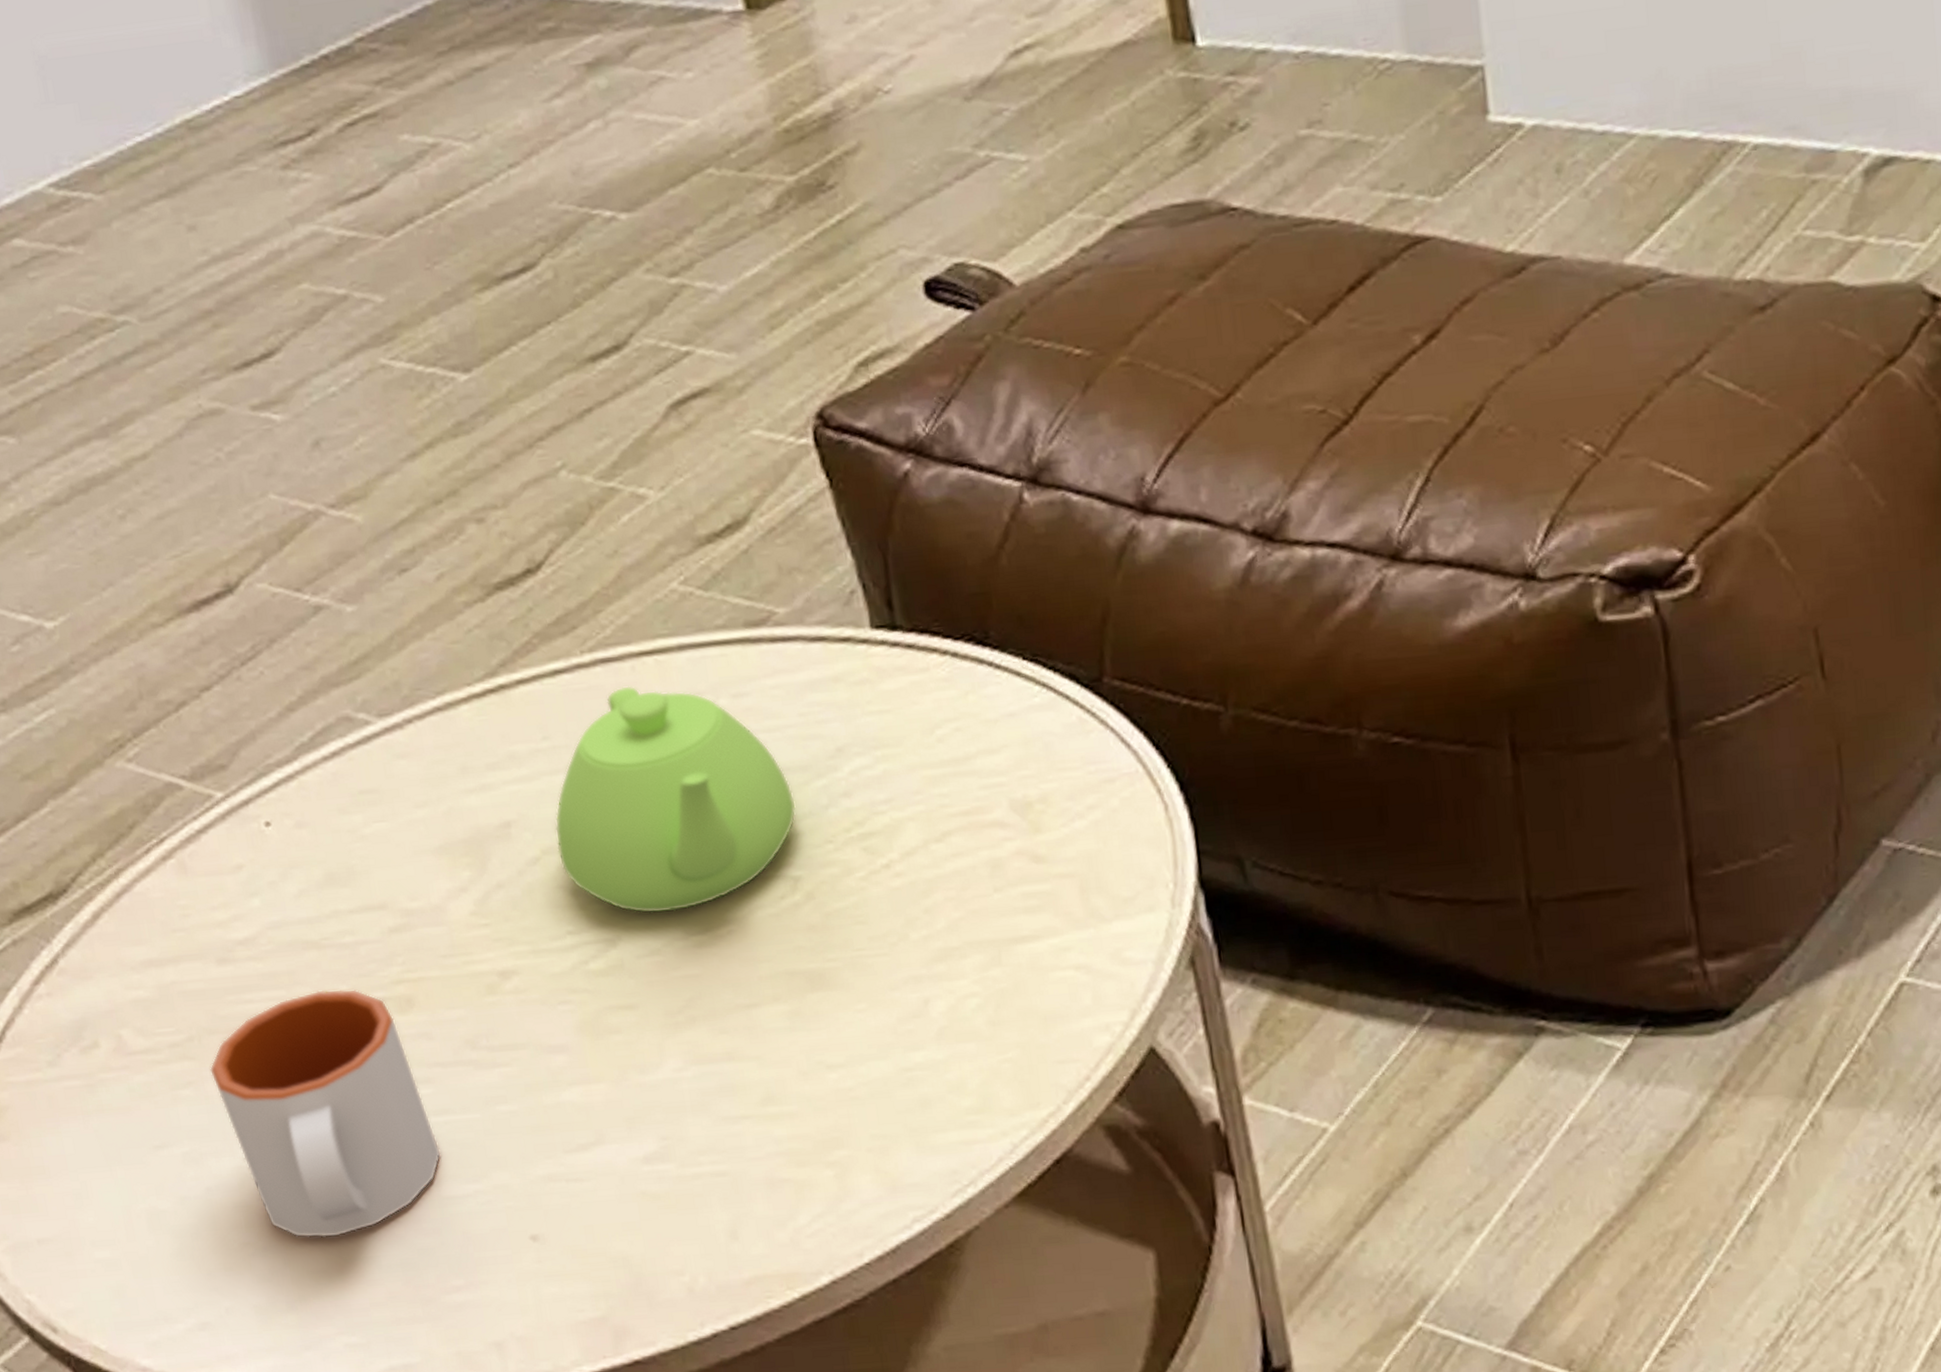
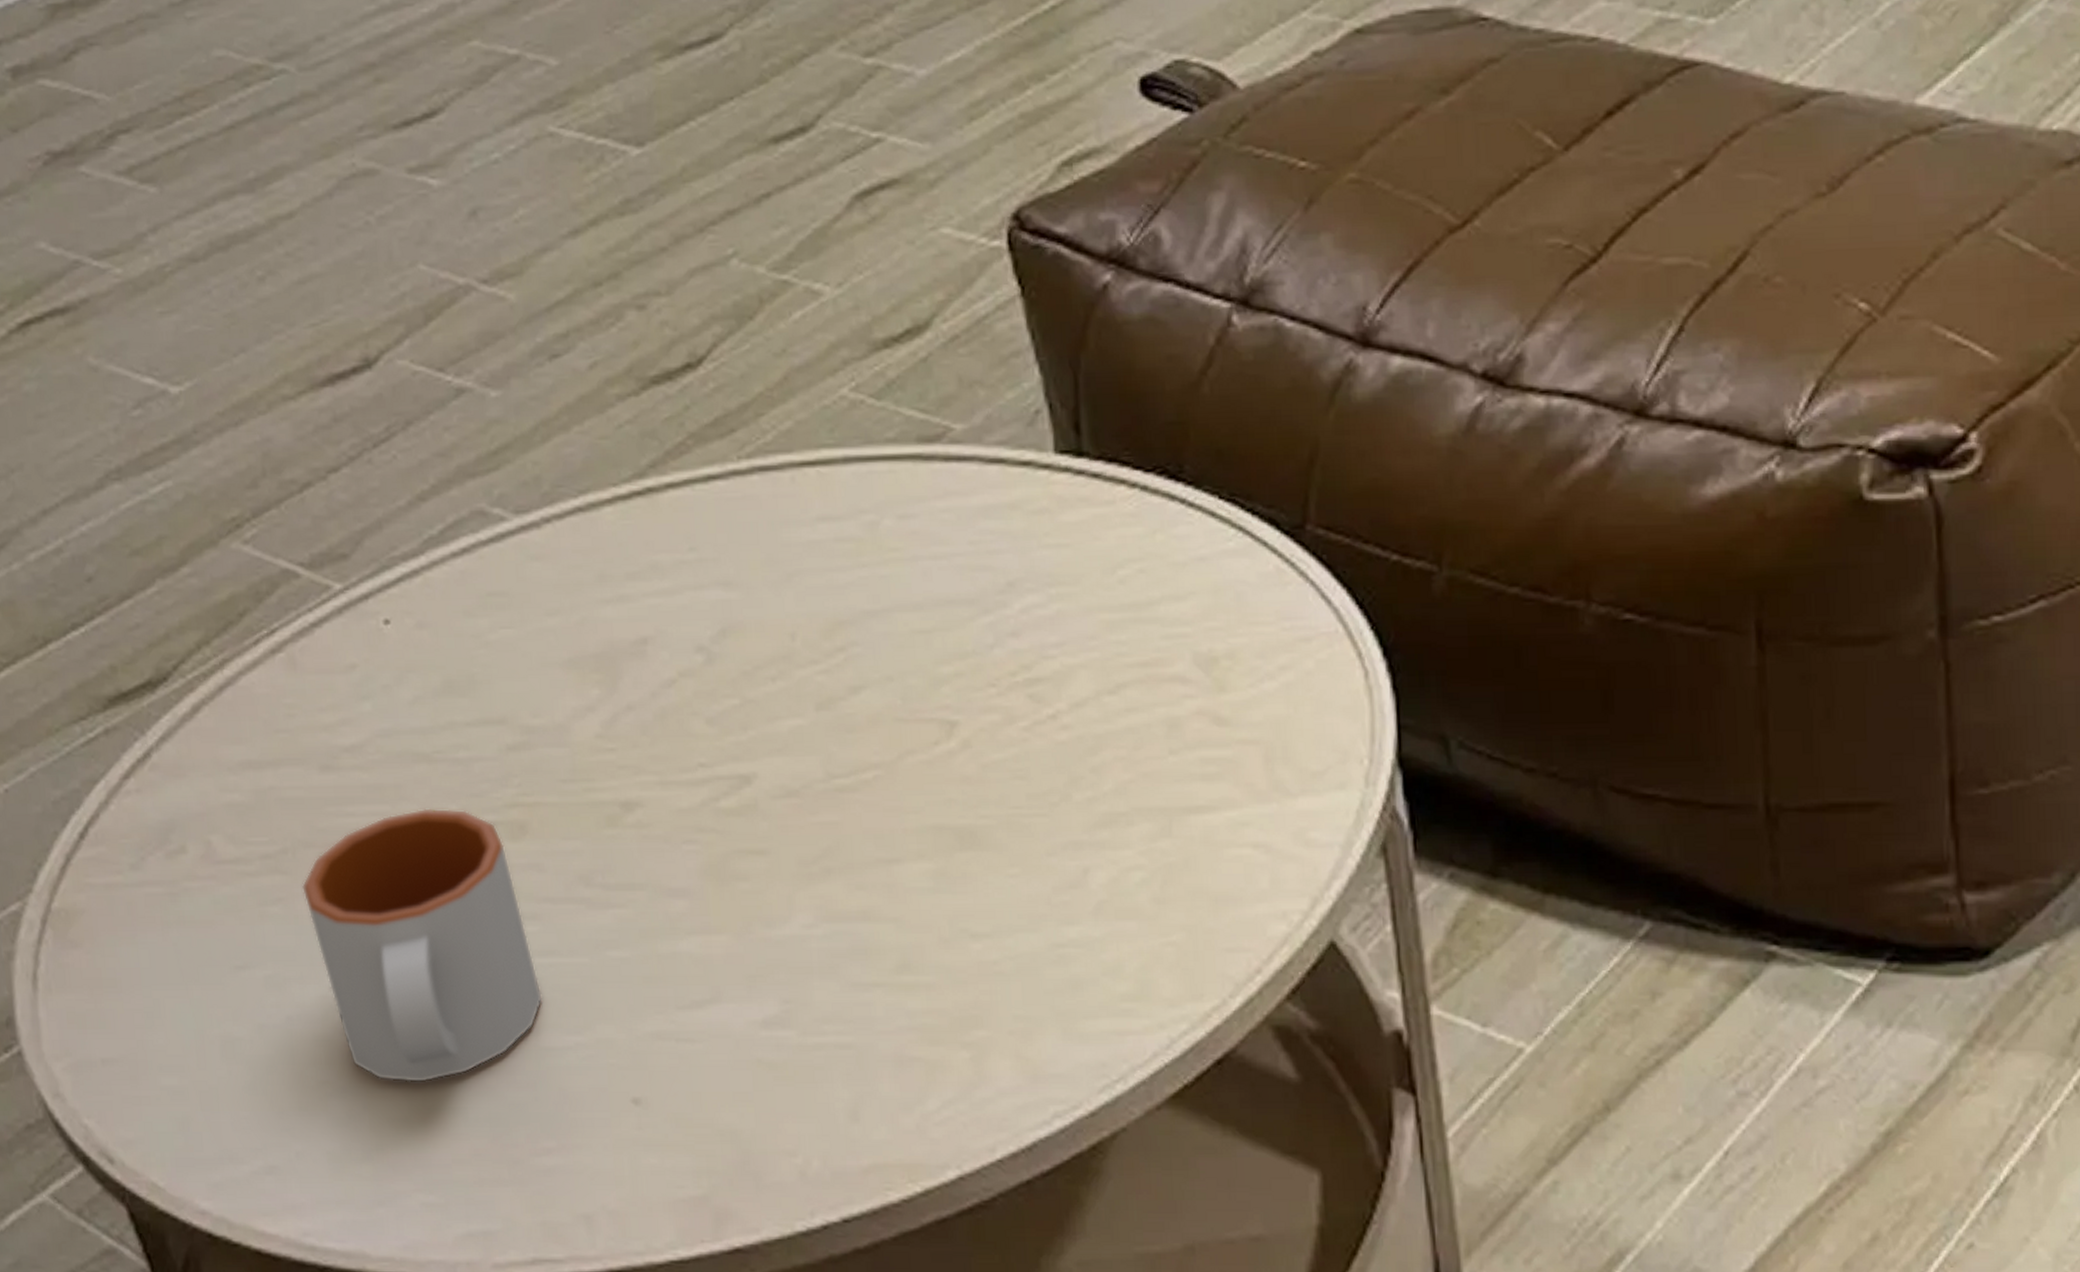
teapot: present [555,686,796,914] -> none [694,498,959,750]

